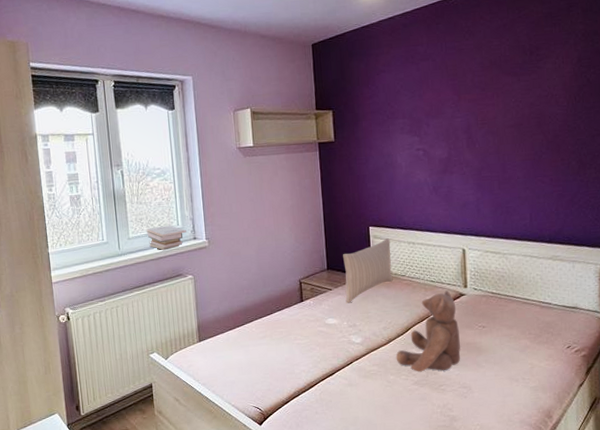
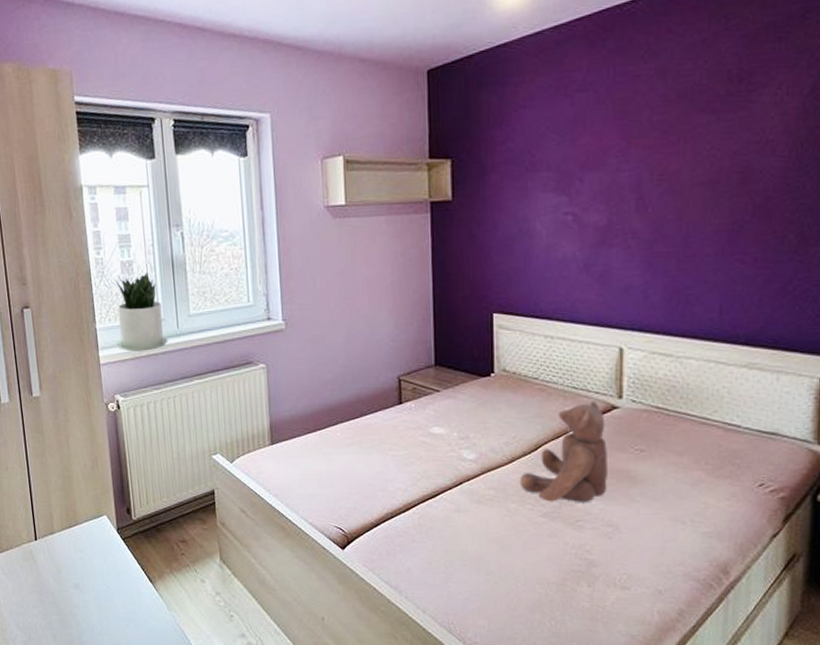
planter: none [64,204,111,271] -> present [114,272,168,352]
books: present [146,225,186,251] -> none [211,301,259,332]
pillow: present [343,238,393,304] -> none [456,329,522,410]

